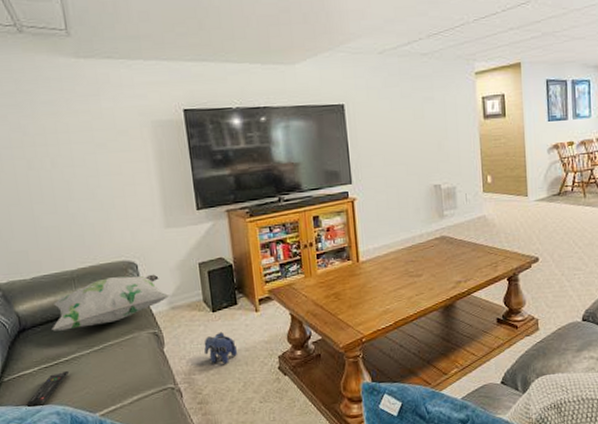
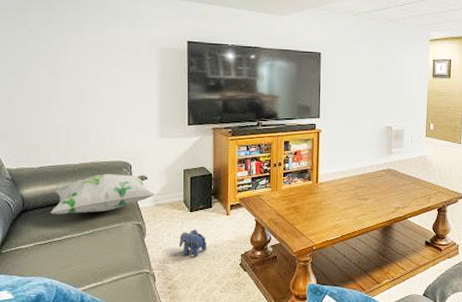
remote control: present [25,371,70,410] -> none [17,250,61,279]

